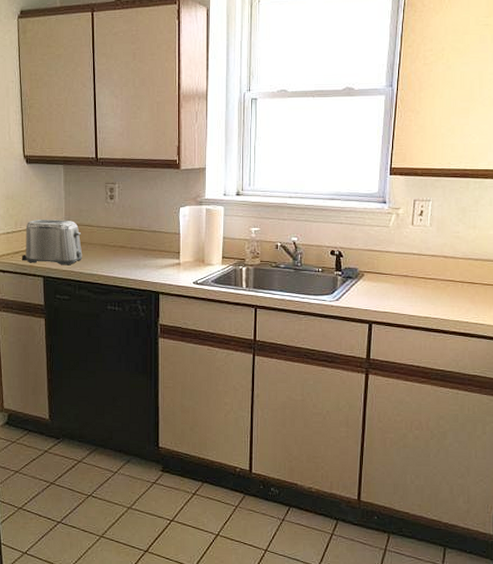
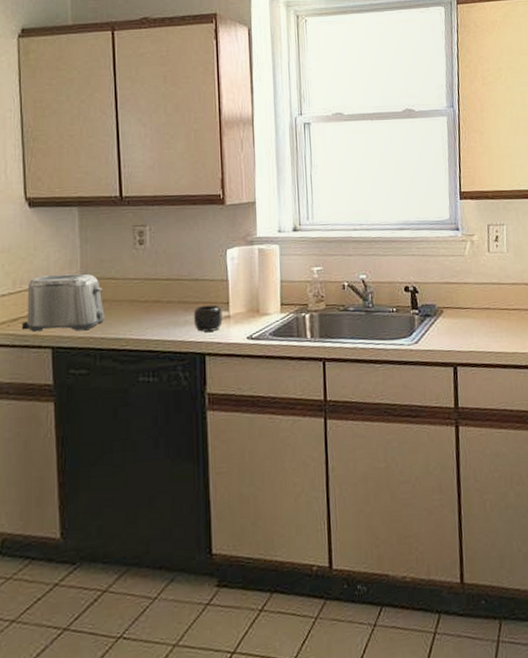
mug: none [151,253,174,275] -> present [193,304,223,332]

